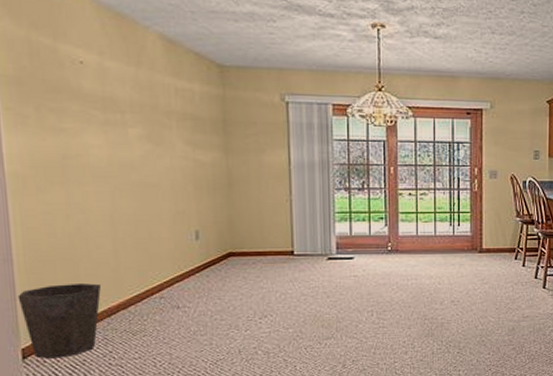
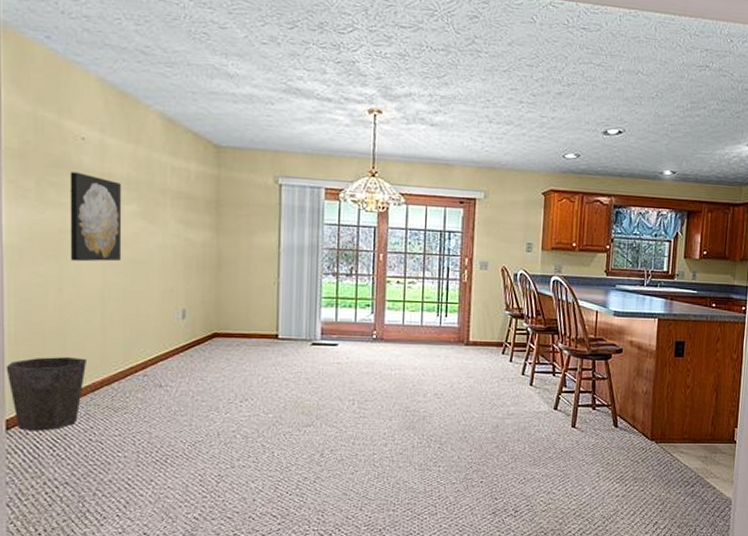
wall art: none [70,97,130,187] -> present [70,172,122,262]

